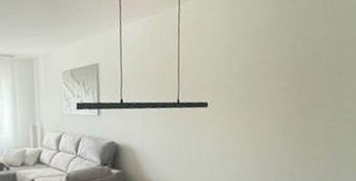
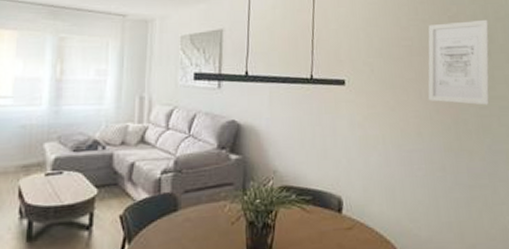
wall art: none [281,40,341,118] -> present [428,19,490,105]

